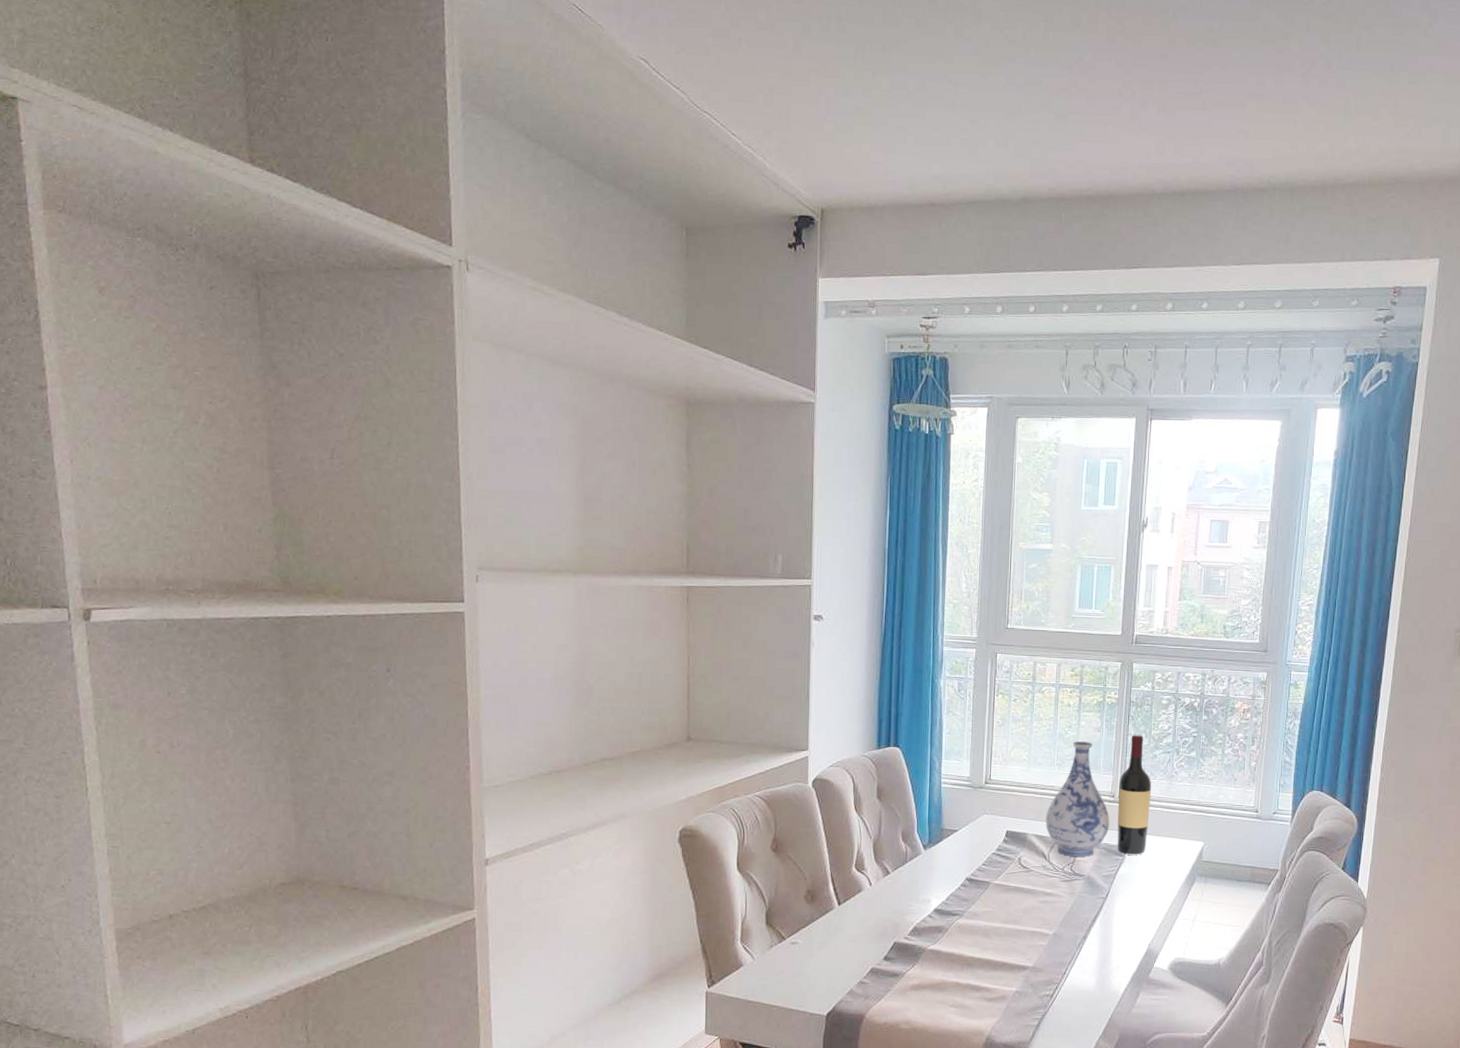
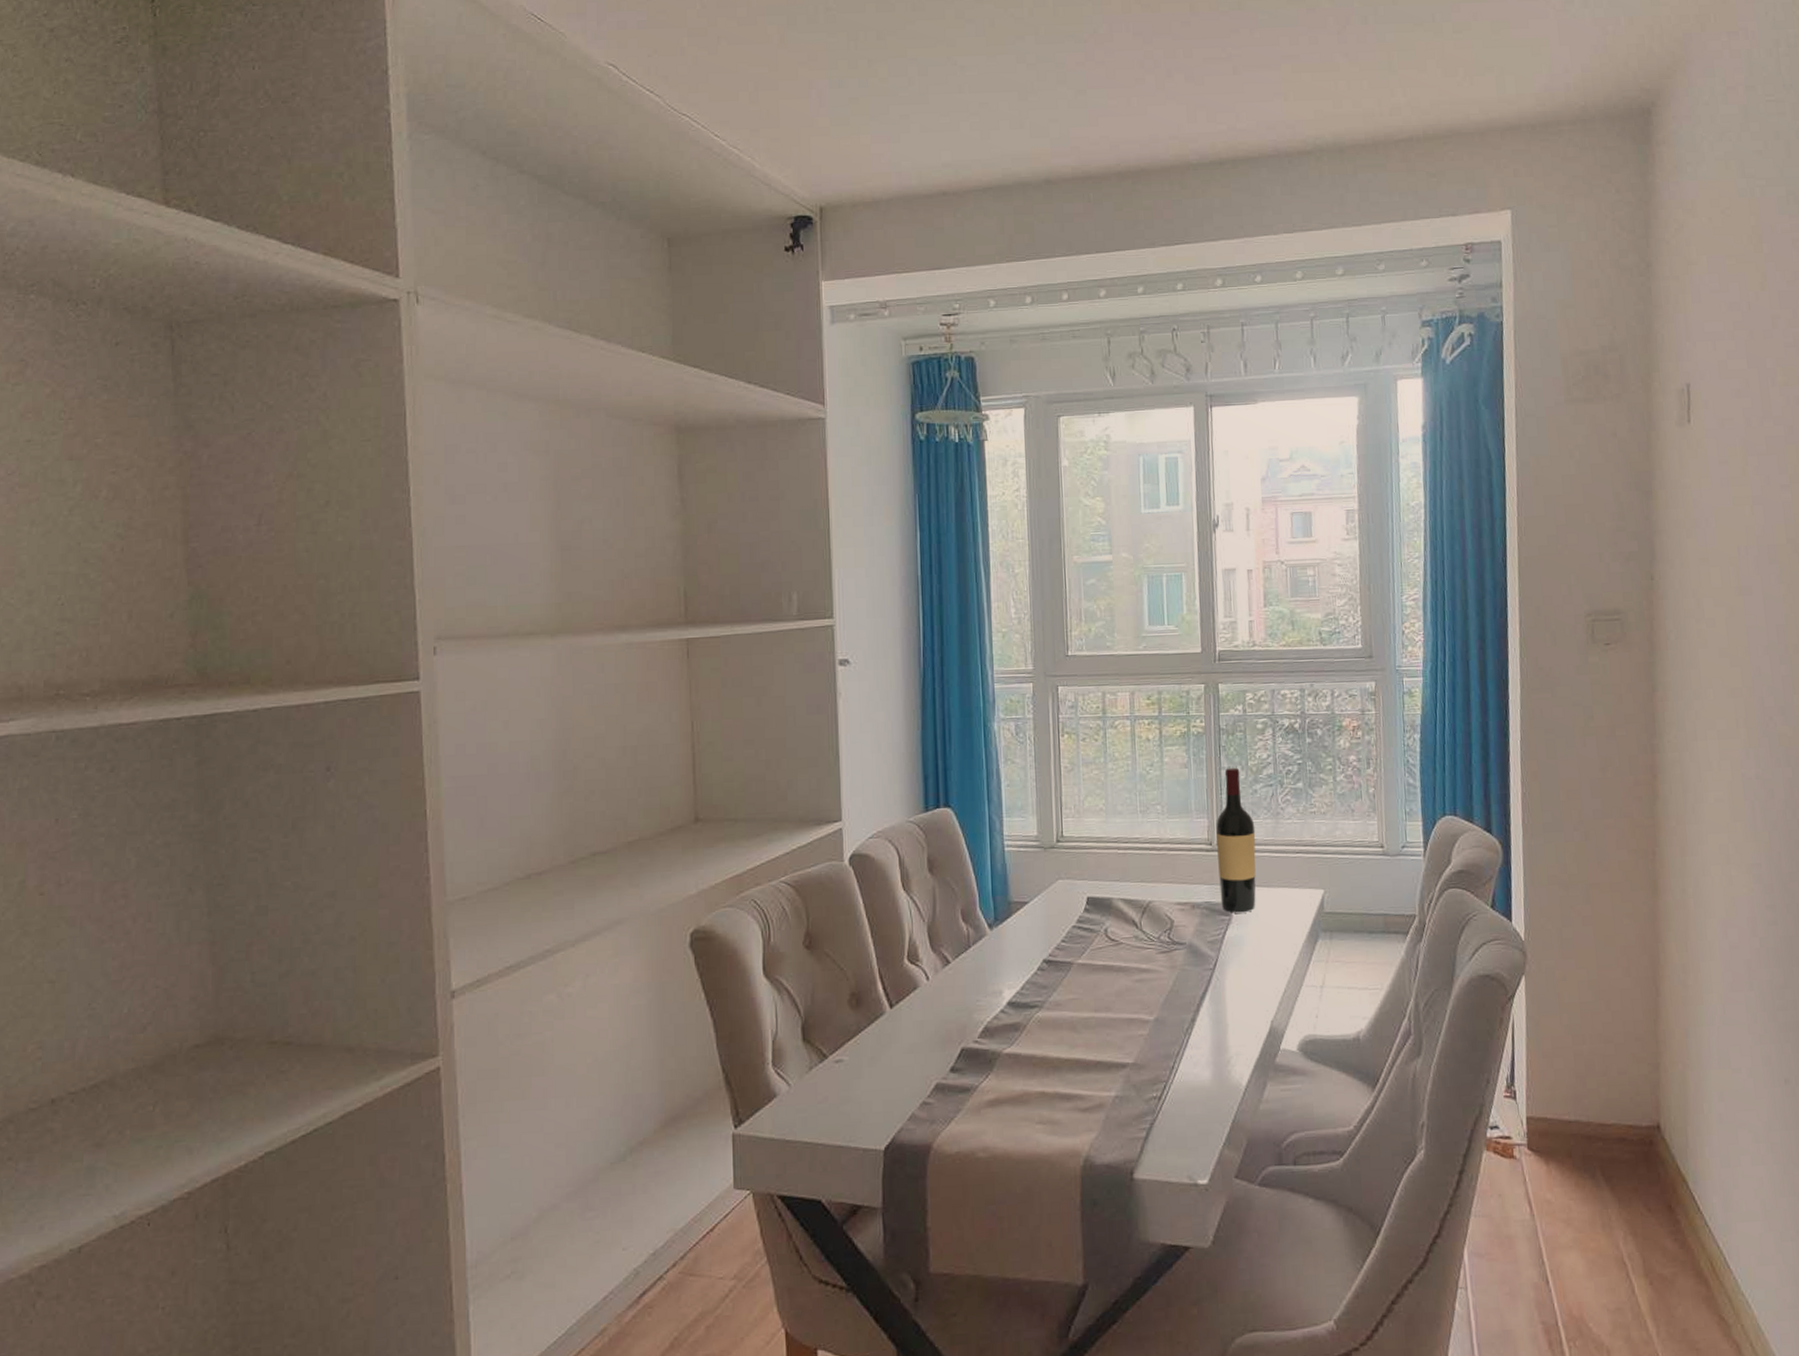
vase: present [1045,741,1110,857] -> none [1132,781,1210,922]

